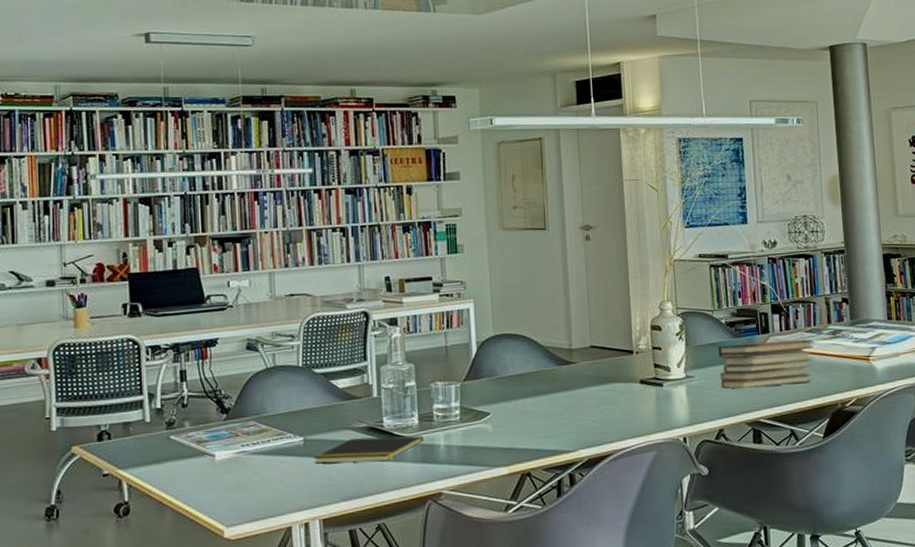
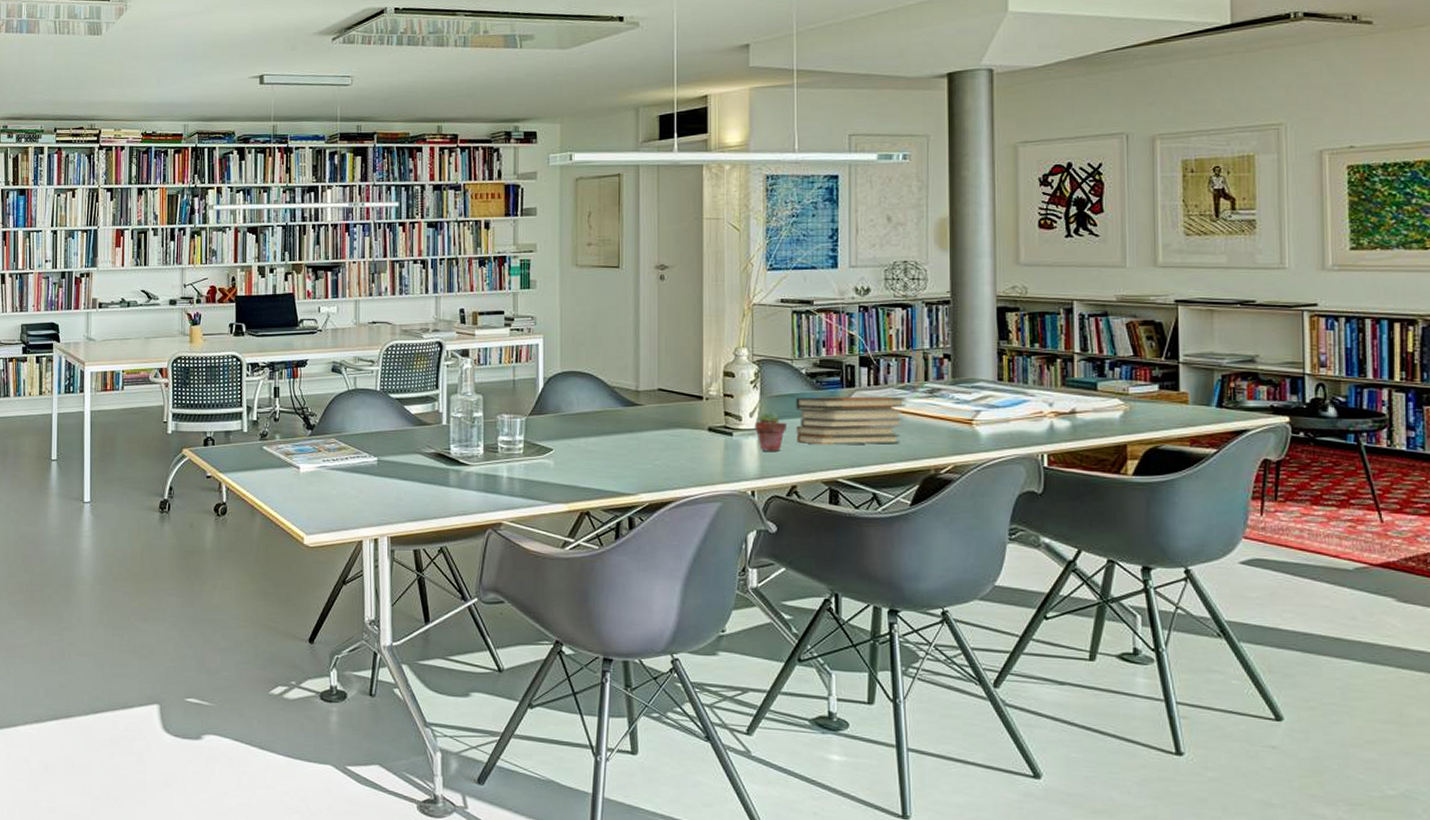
notepad: present [314,435,425,464] -> none [385,463,488,488]
potted succulent: none [682,360,712,399] -> present [755,410,786,451]

